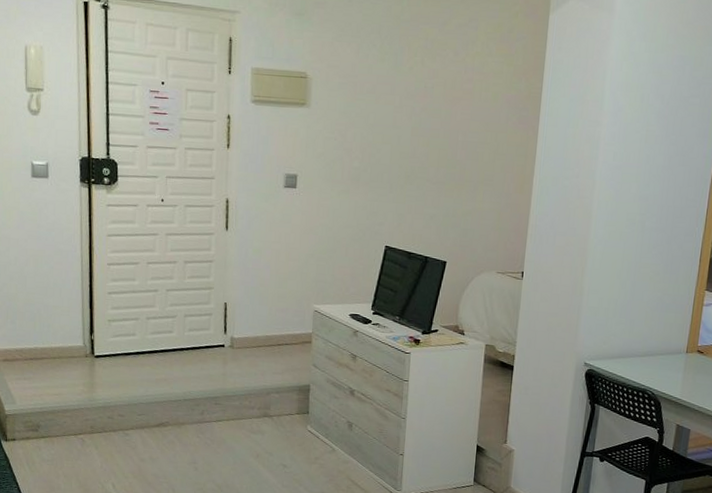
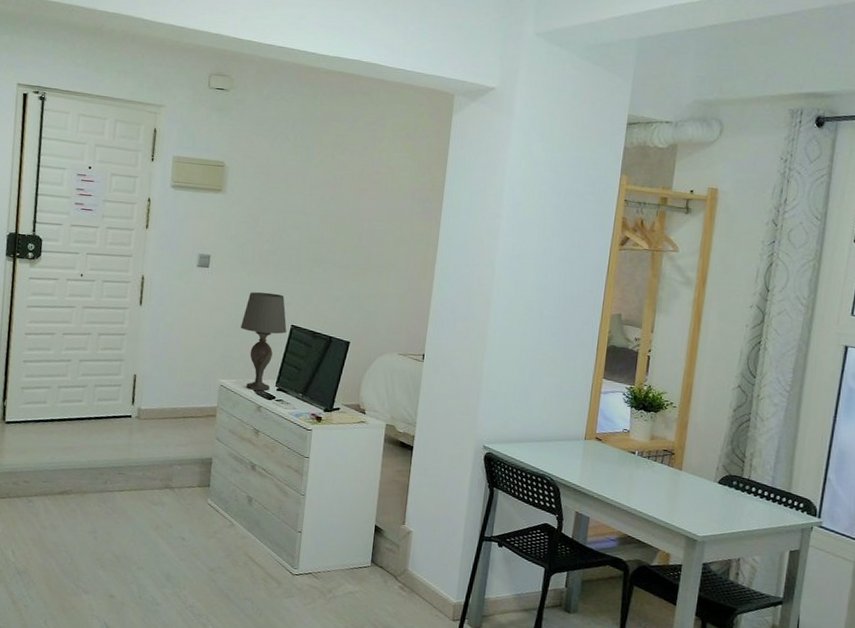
table lamp: none [333,212,381,316] -> present [240,292,287,391]

